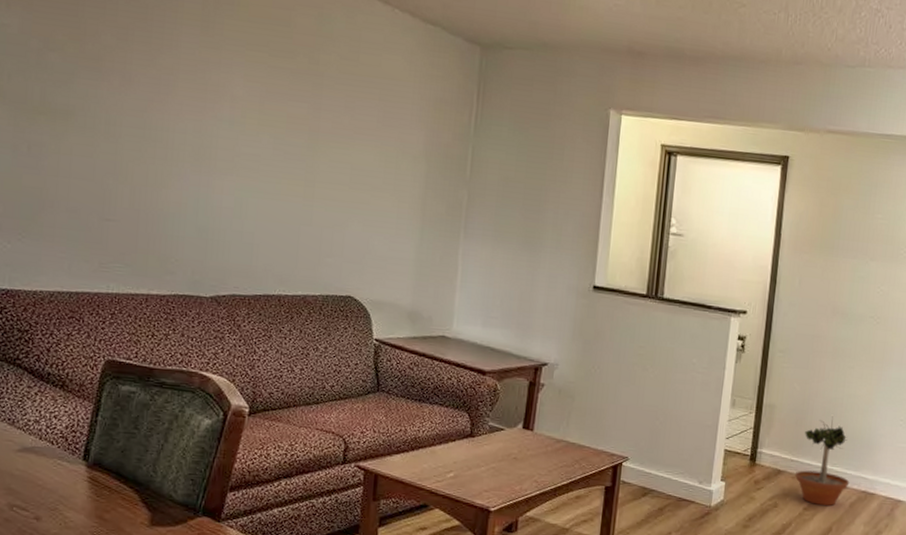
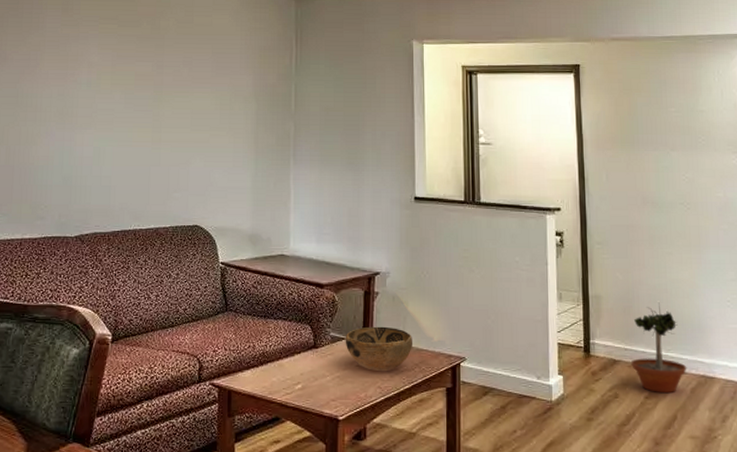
decorative bowl: none [504,419,576,466] -> present [345,326,412,372]

